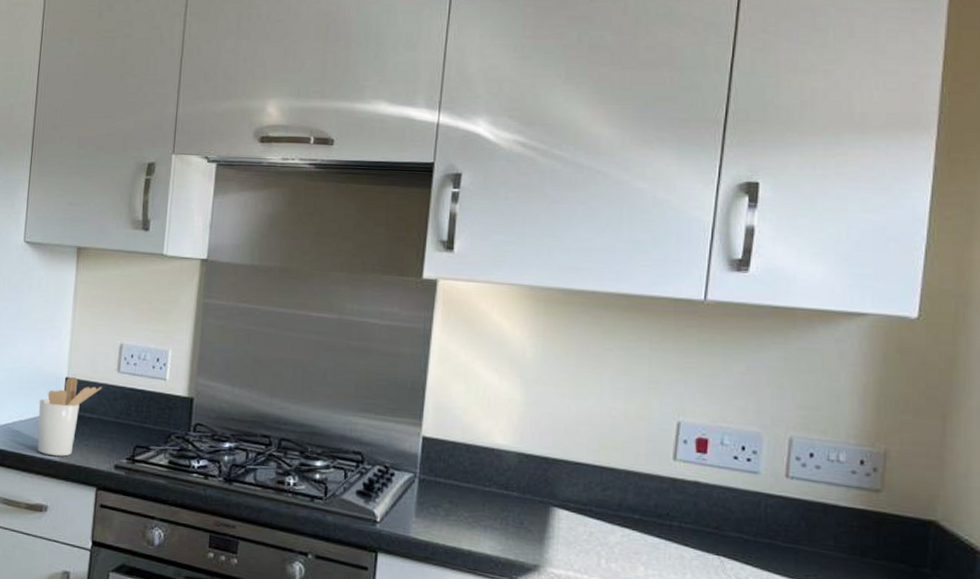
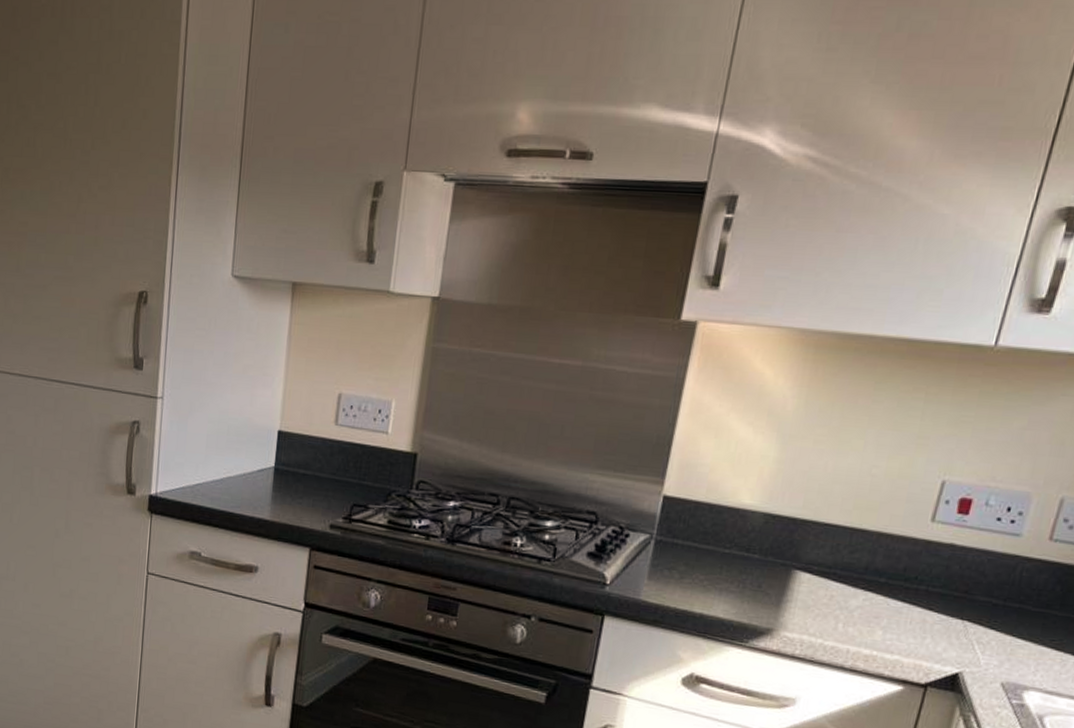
utensil holder: present [37,377,103,457] -> none [246,430,318,515]

